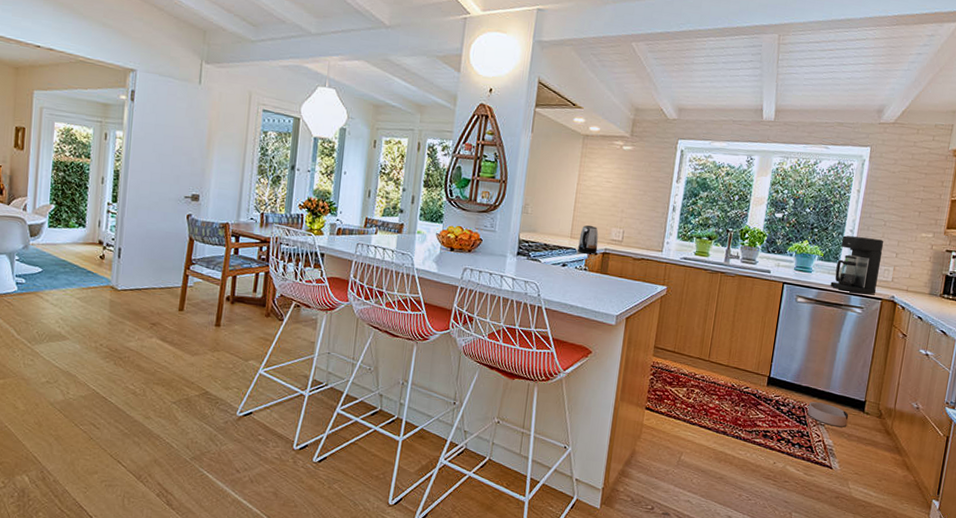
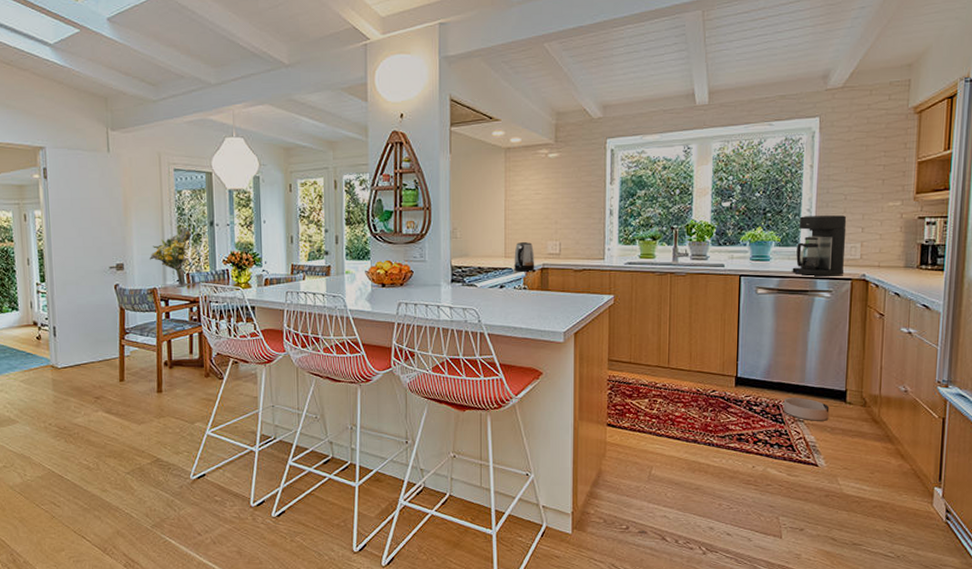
bouquet: none [226,169,271,226] -> present [150,229,194,287]

